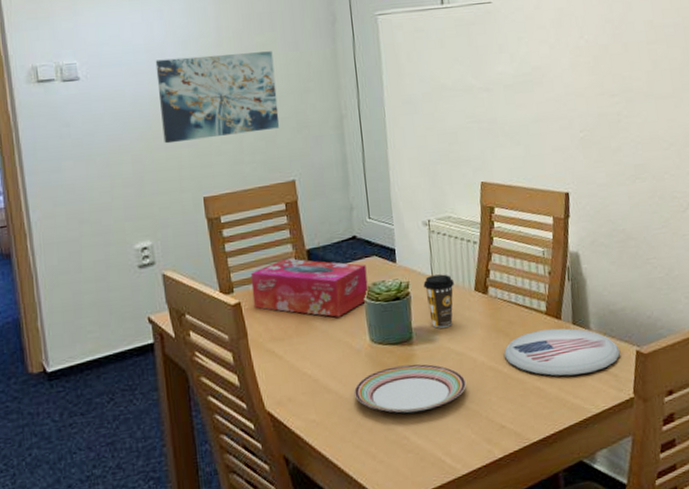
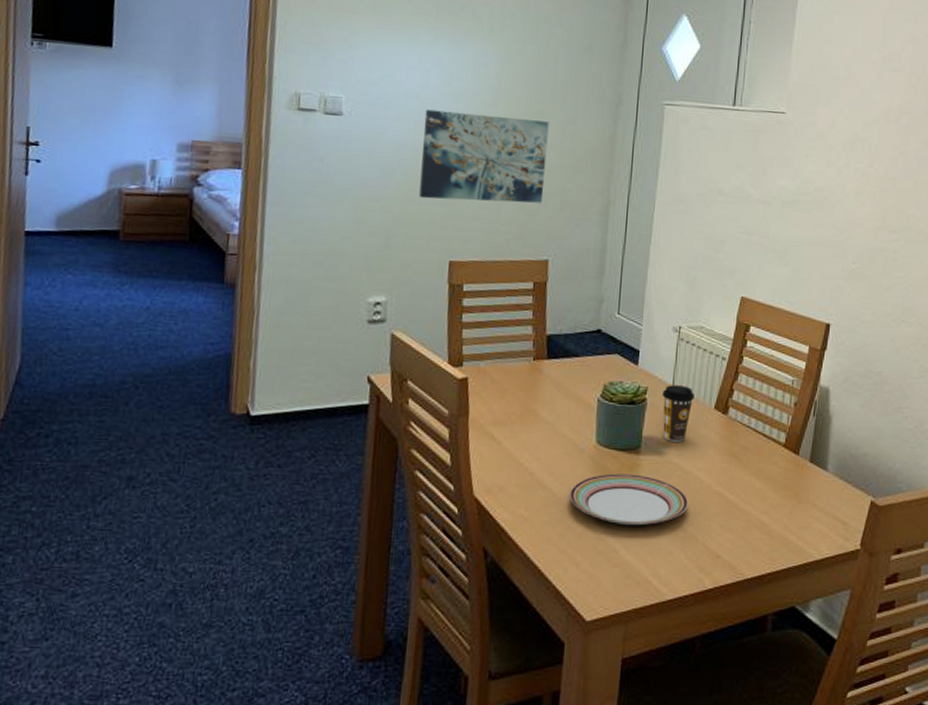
tissue box: present [250,258,369,317] -> none [481,340,606,411]
plate: present [503,328,620,376] -> none [732,462,854,516]

